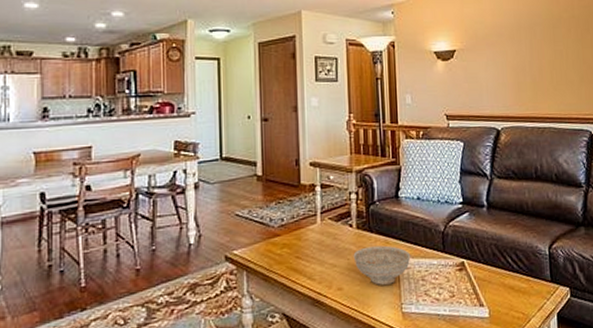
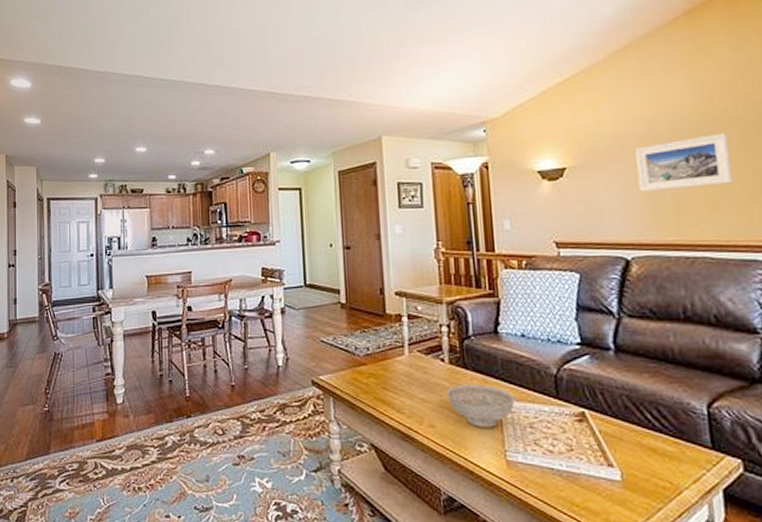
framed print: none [506,29,570,73] -> present [635,133,733,192]

